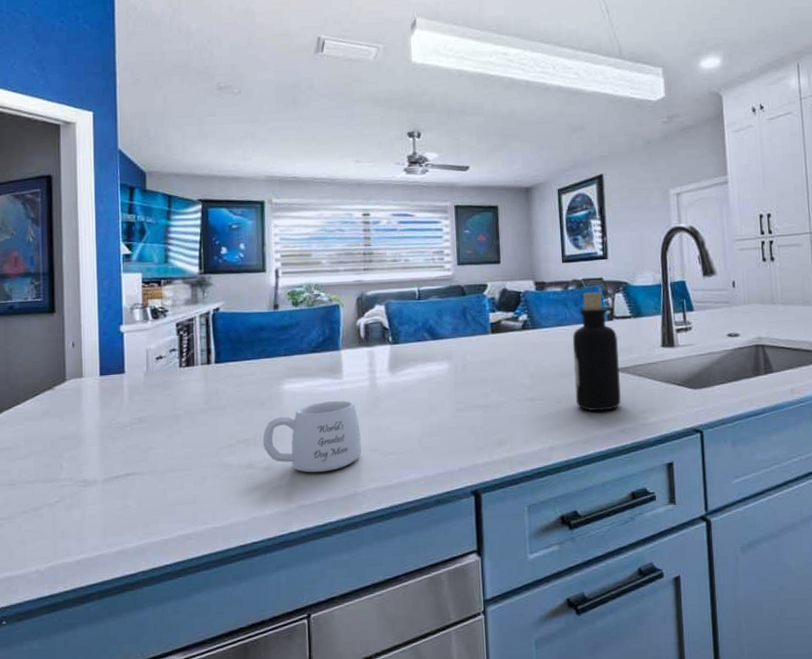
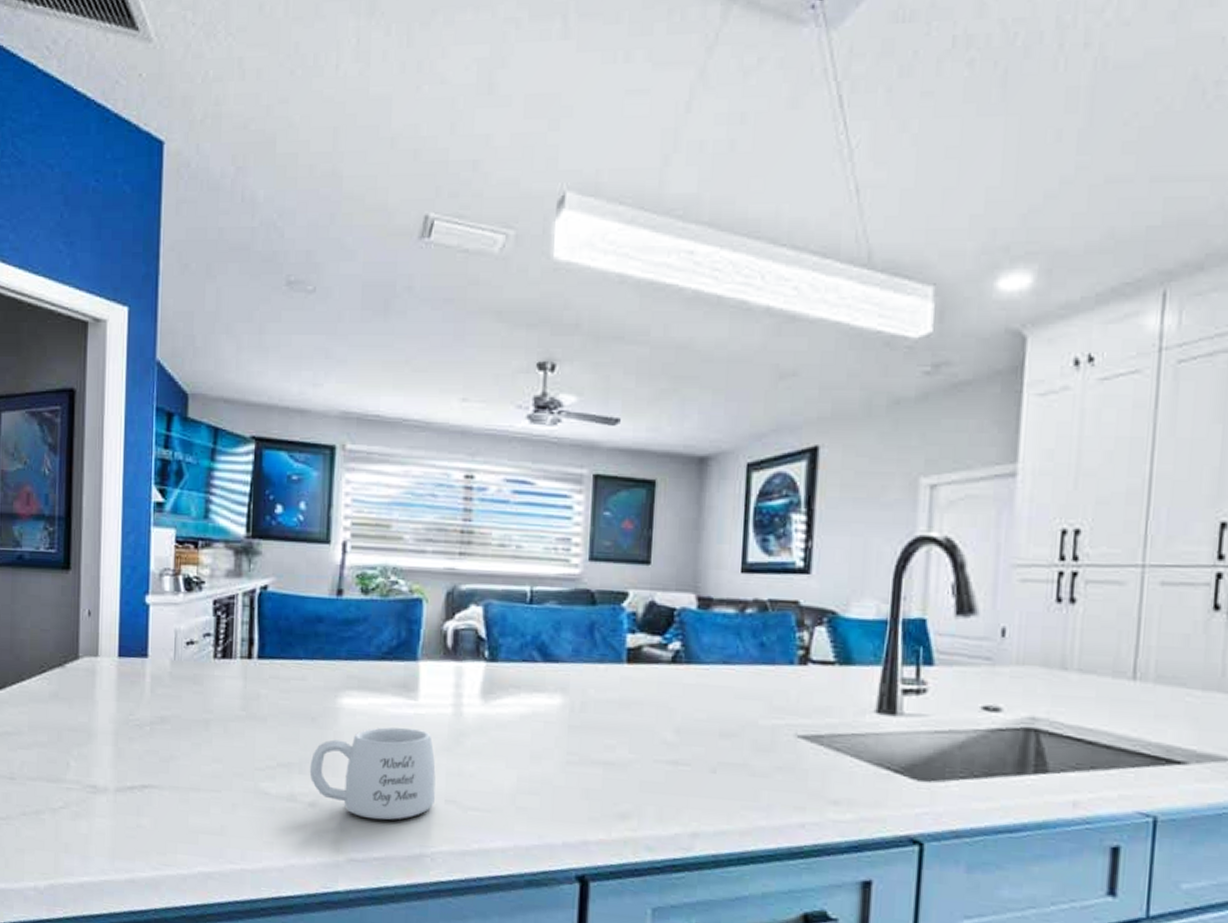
bottle: present [572,292,622,412] -> none [737,619,811,794]

